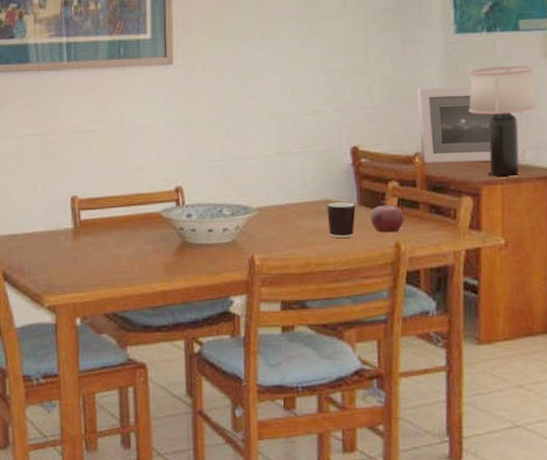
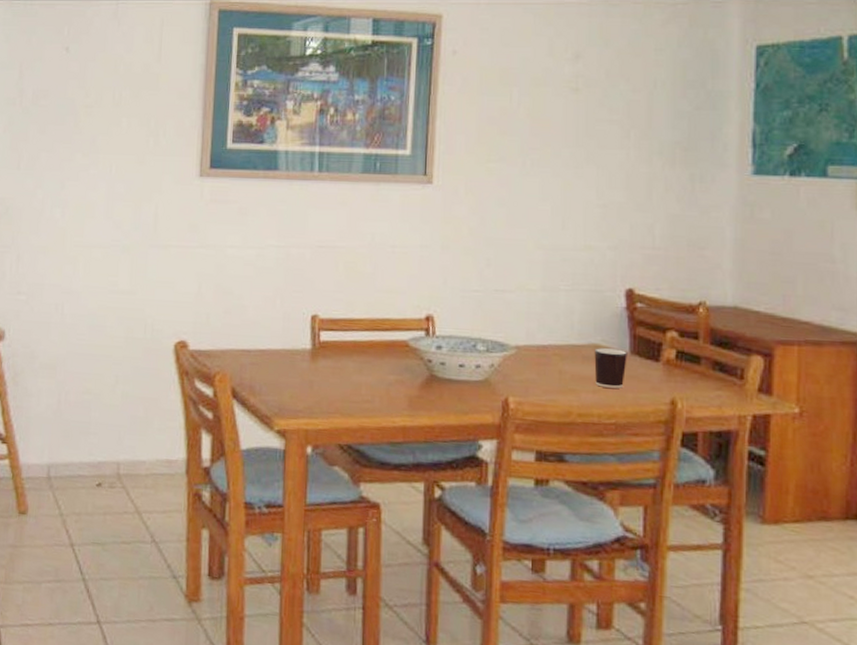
fruit: present [370,201,405,233] -> none [643,352,683,388]
picture frame: present [416,86,526,165] -> none [704,231,828,323]
table lamp: present [469,65,537,177] -> none [764,214,845,339]

